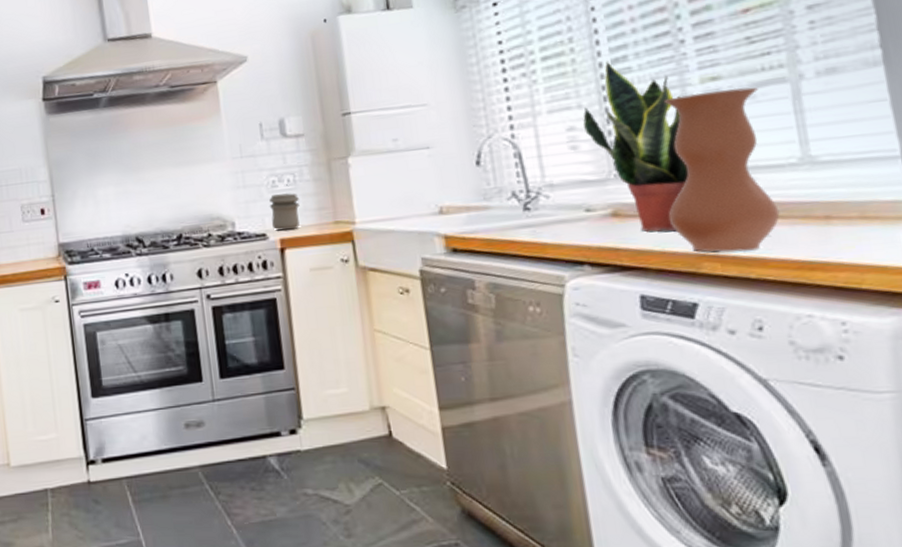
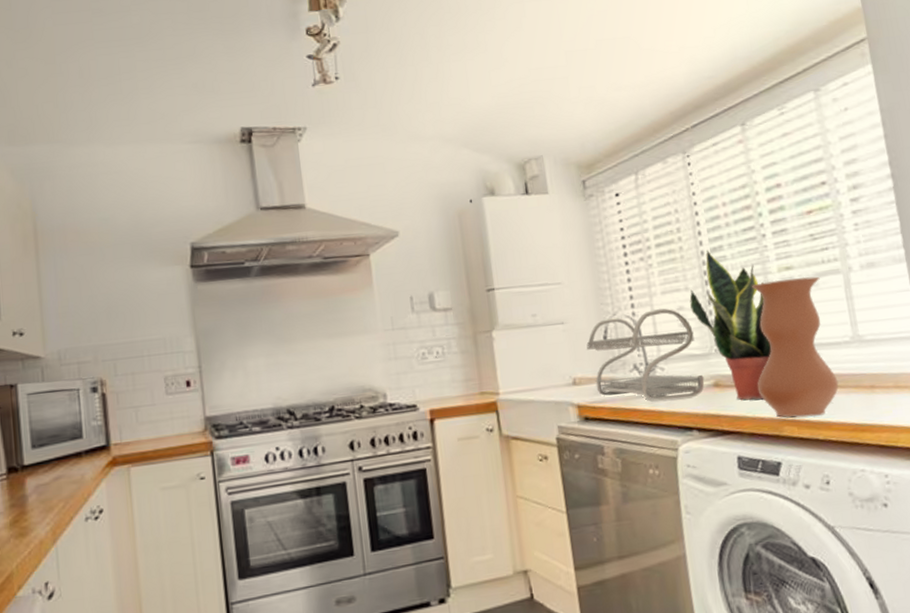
jar: present [269,193,300,231] -> none [419,365,448,402]
dish rack: none [456,128,600,233] -> present [586,308,705,402]

